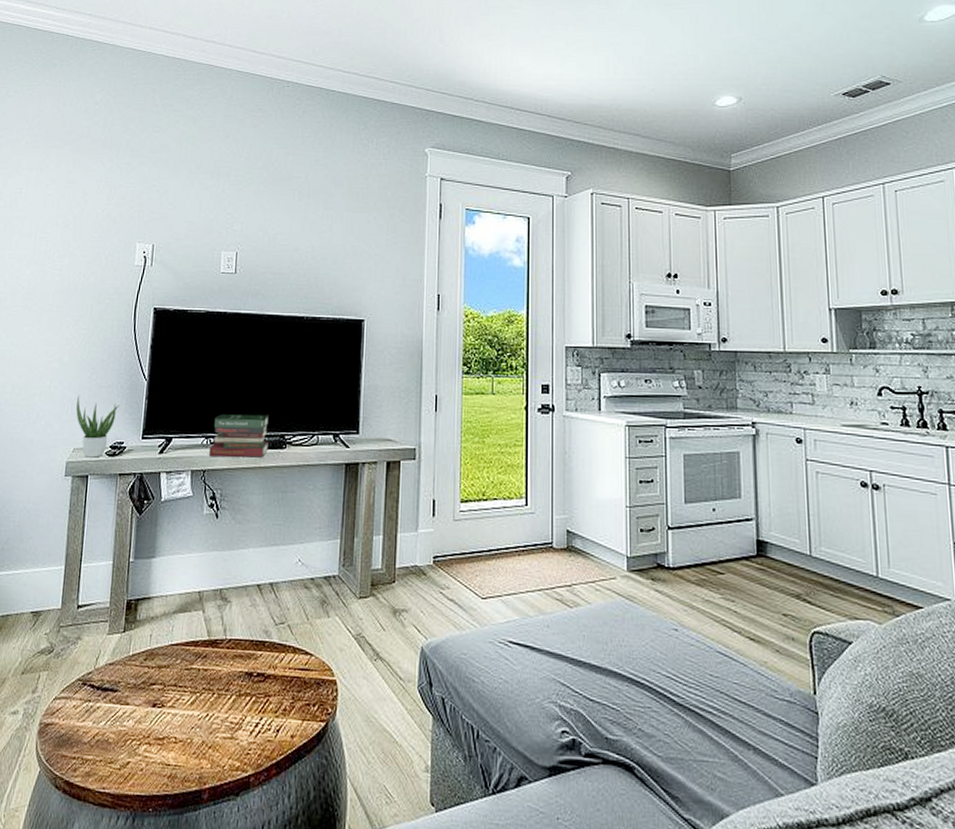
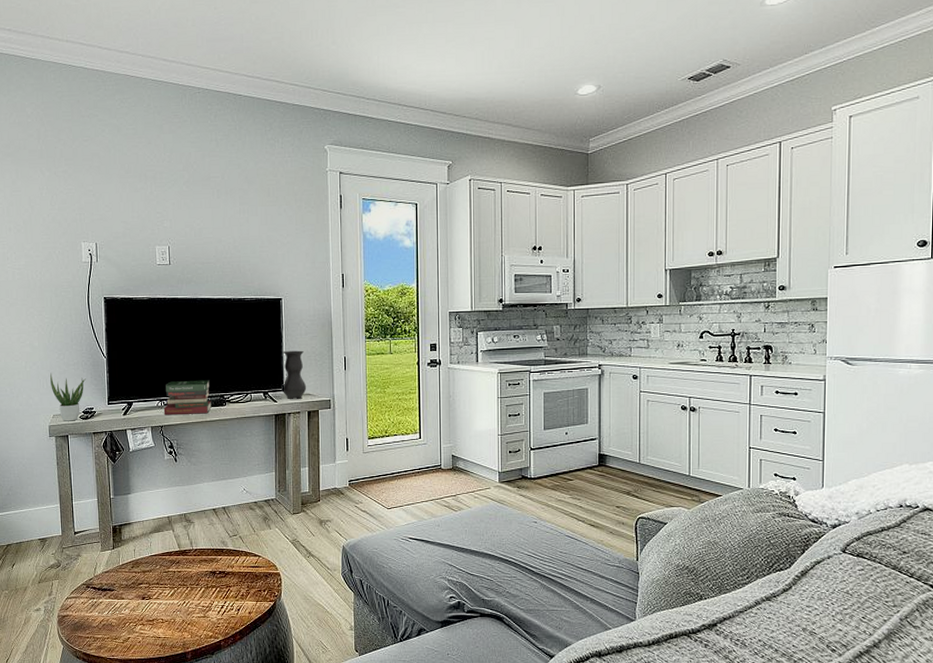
vase: none [356,383,387,446] -> present [281,350,307,400]

